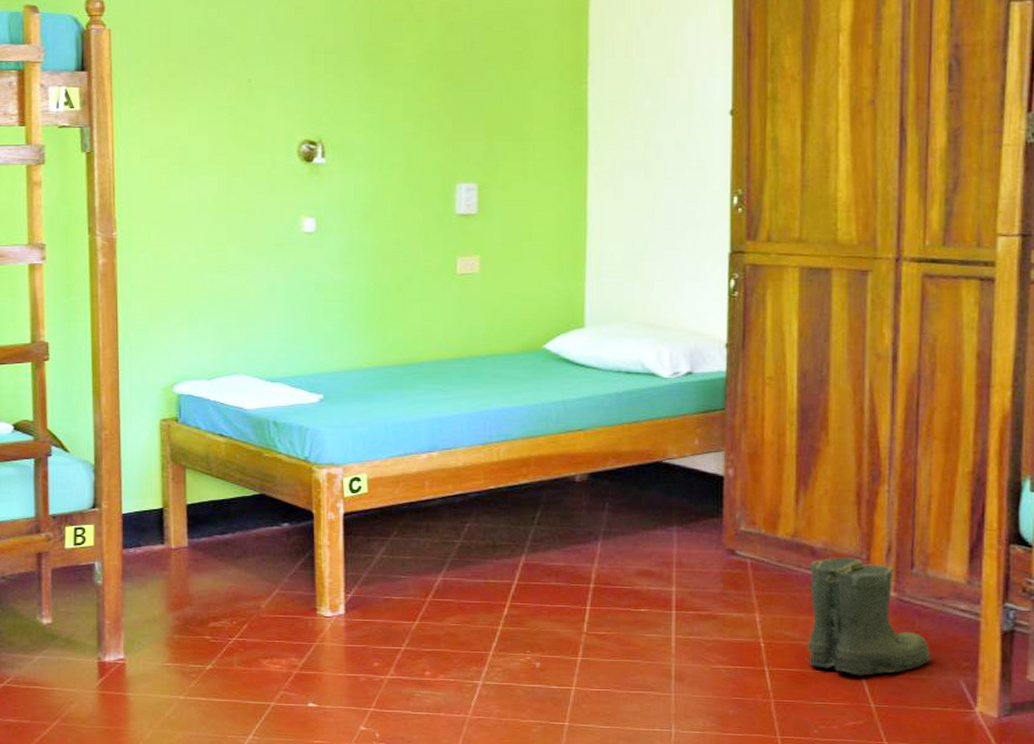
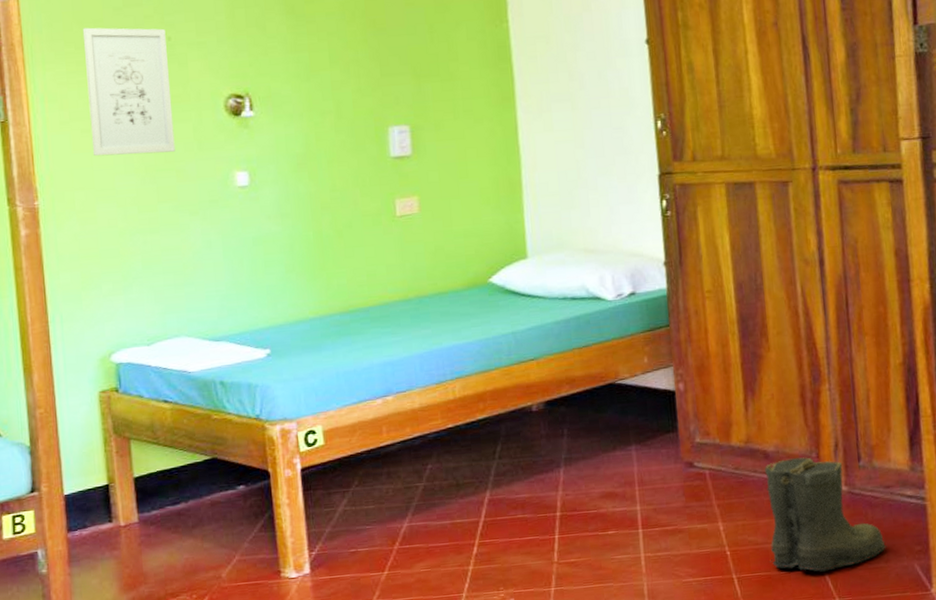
wall art: none [168,65,247,194] -> present [82,27,175,157]

